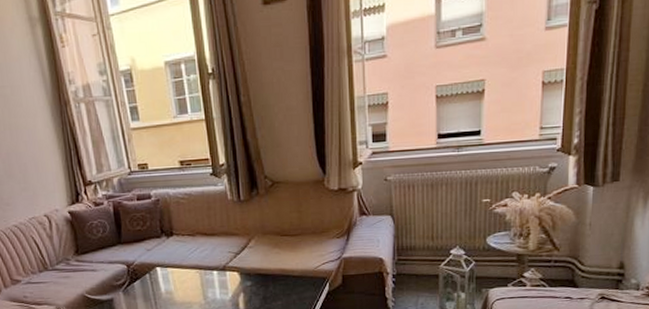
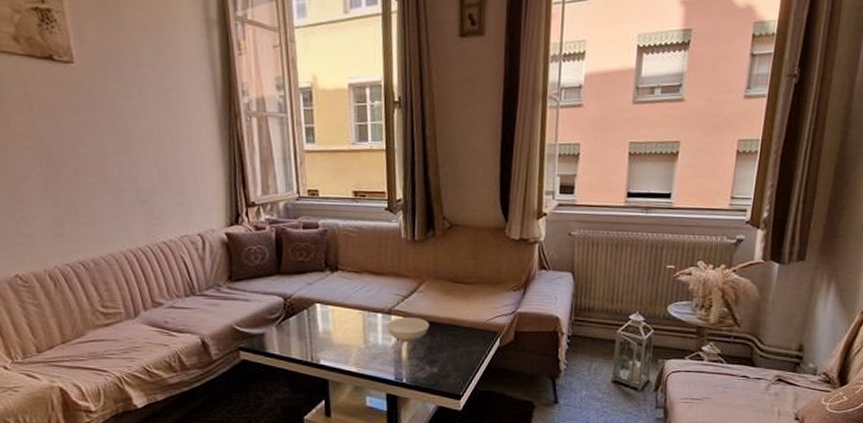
bowl: none [223,271,263,295] -> present [386,316,430,342]

